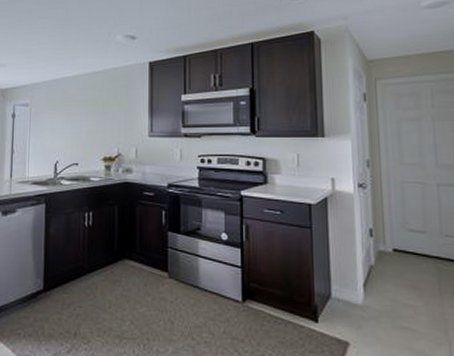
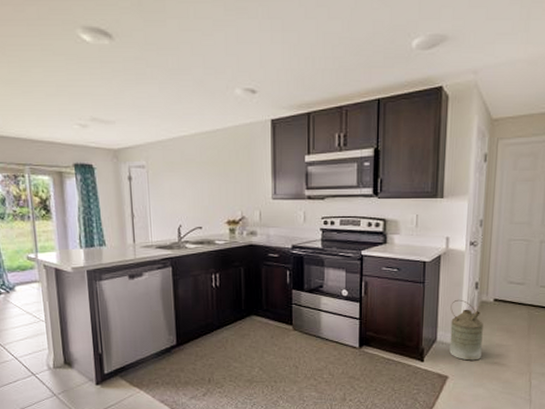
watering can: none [343,248,386,324] -> present [449,299,483,361]

